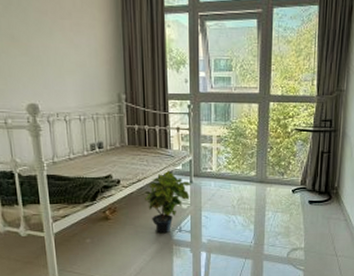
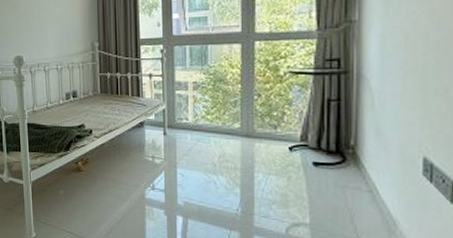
potted plant: present [143,170,191,234] -> none [115,120,165,191]

